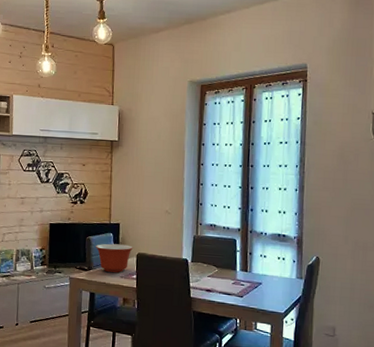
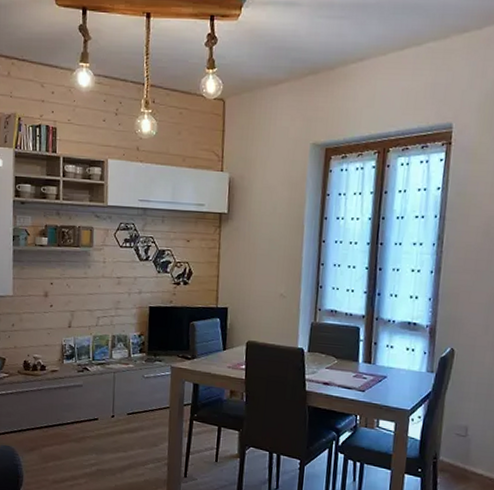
mixing bowl: present [95,243,134,273] -> none [200,329,244,363]

